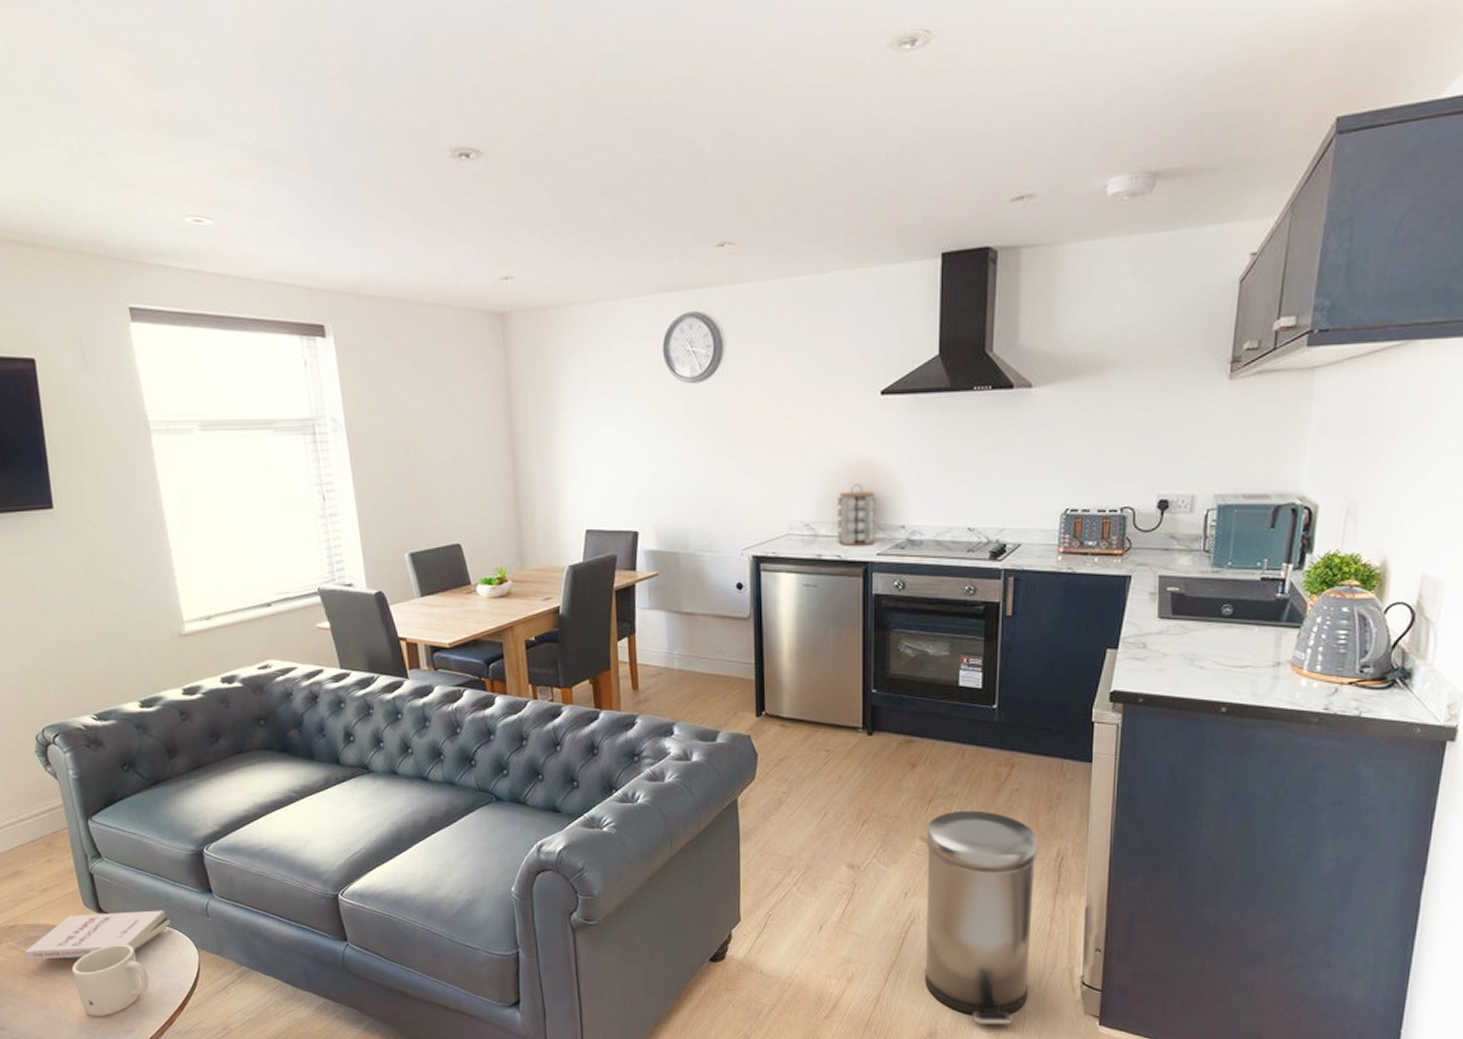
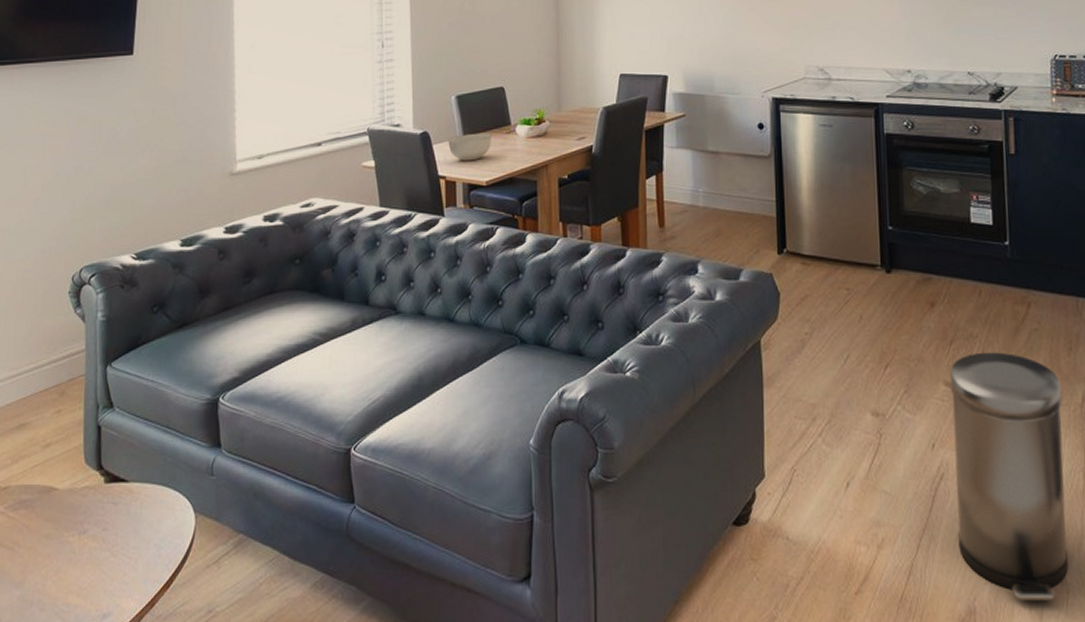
books: present [24,910,171,960] -> none [10,468,173,528]
mug: present [71,944,150,1017] -> none [57,508,138,598]
bowl: none [405,592,452,623] -> present [448,132,492,161]
spice rack: present [836,483,877,547] -> none [847,32,885,90]

